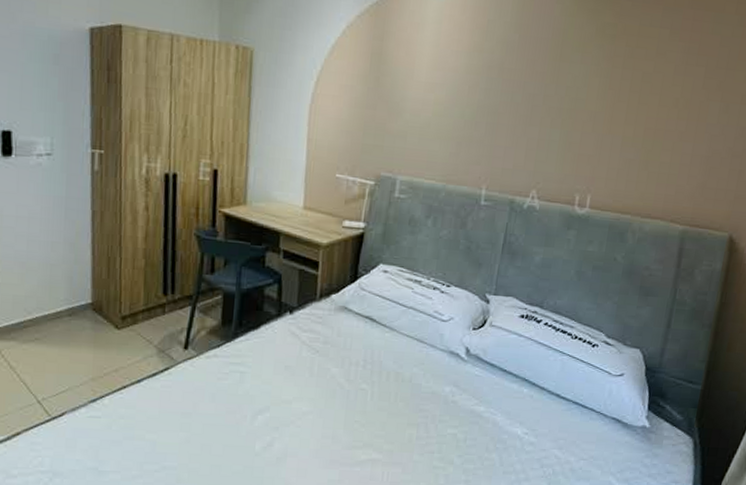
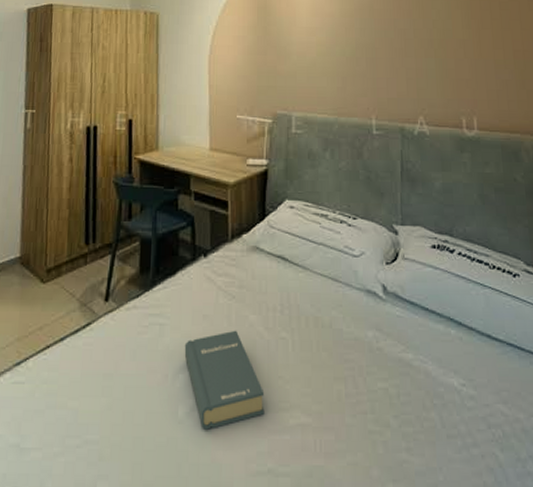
hardback book: none [264,380,340,461] -> present [184,330,265,430]

